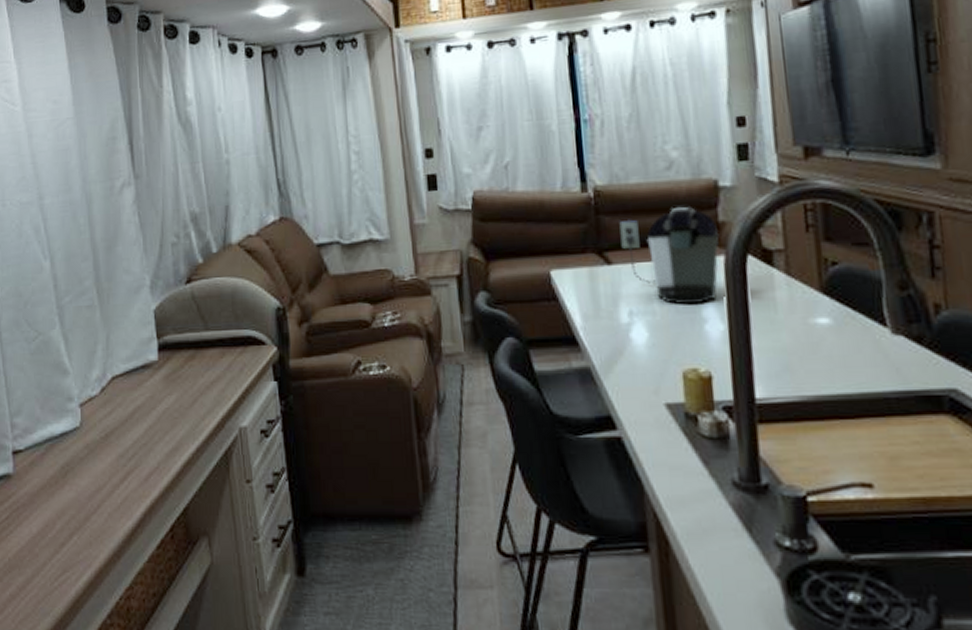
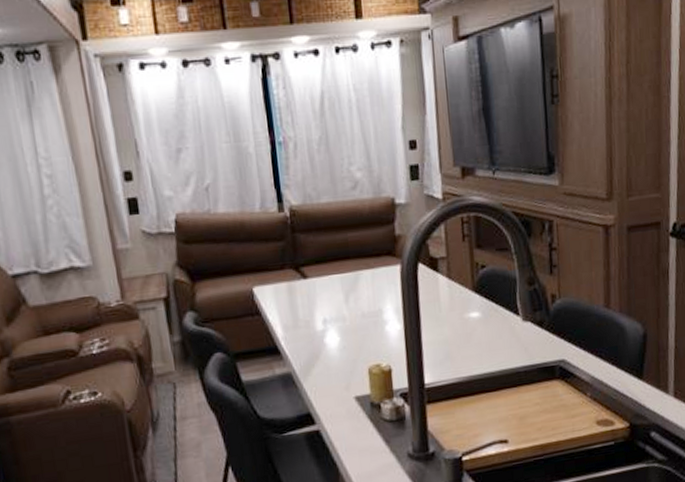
coffee maker: present [619,207,720,305] -> none [313,223,396,311]

